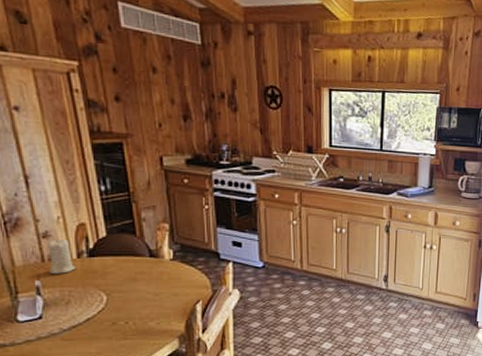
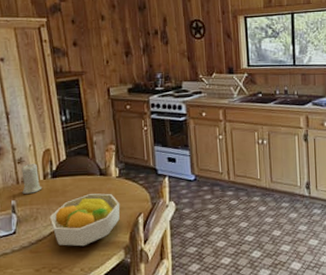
fruit bowl: none [85,277,175,335] -> present [49,193,120,247]

